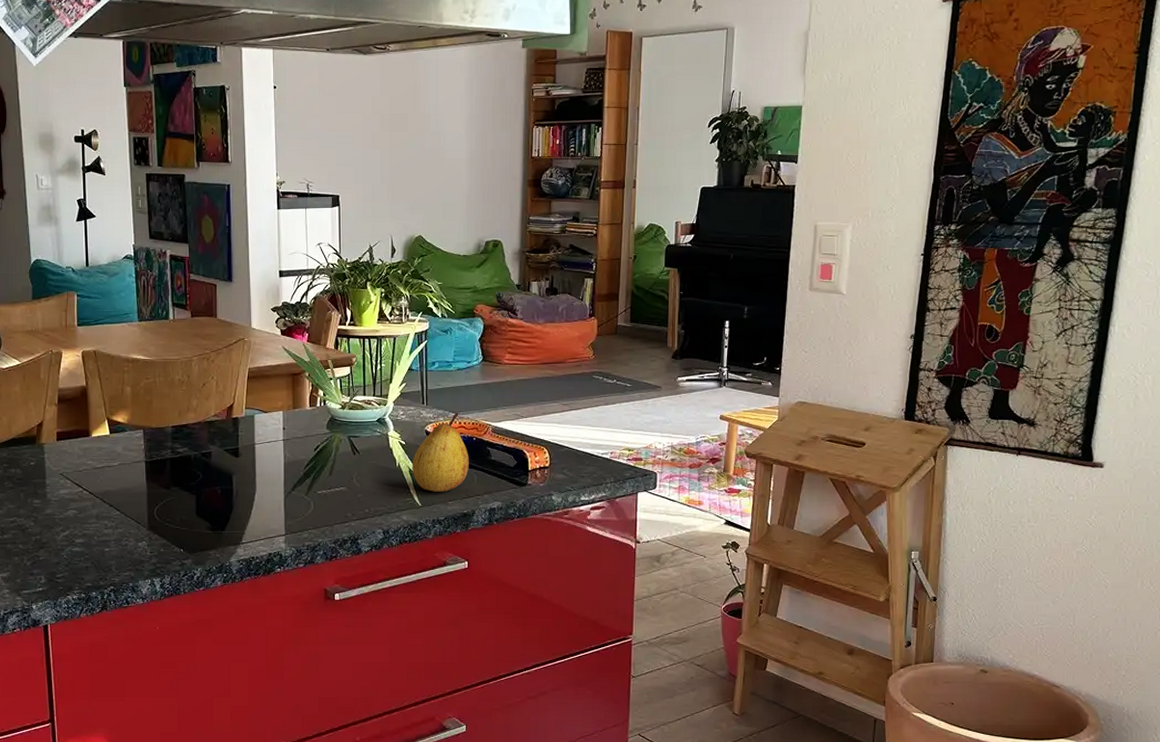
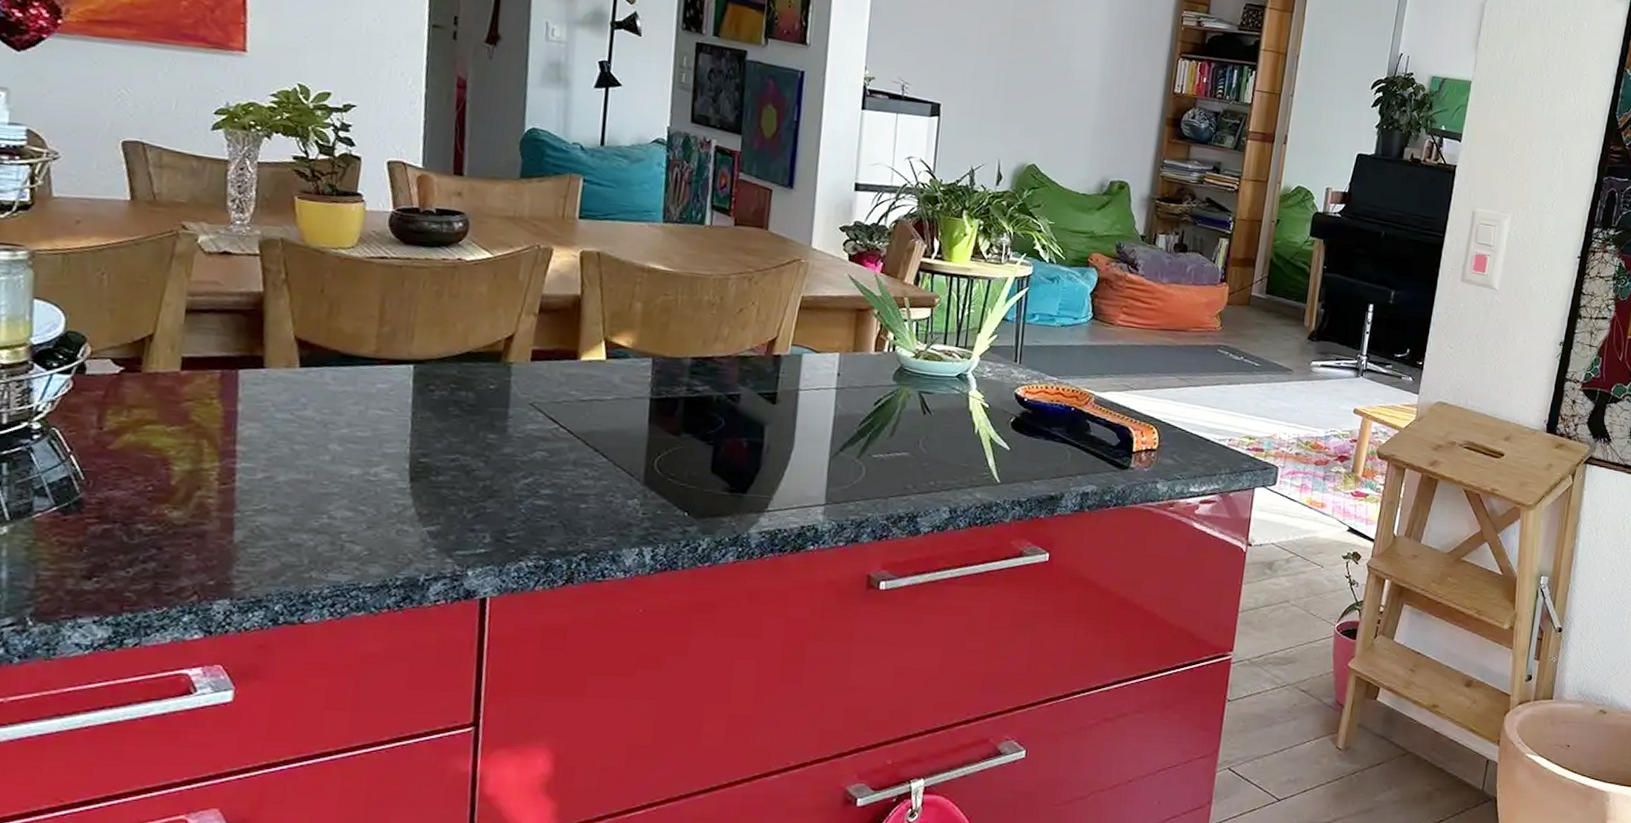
fruit: present [413,412,469,492] -> none [994,376,1064,469]

